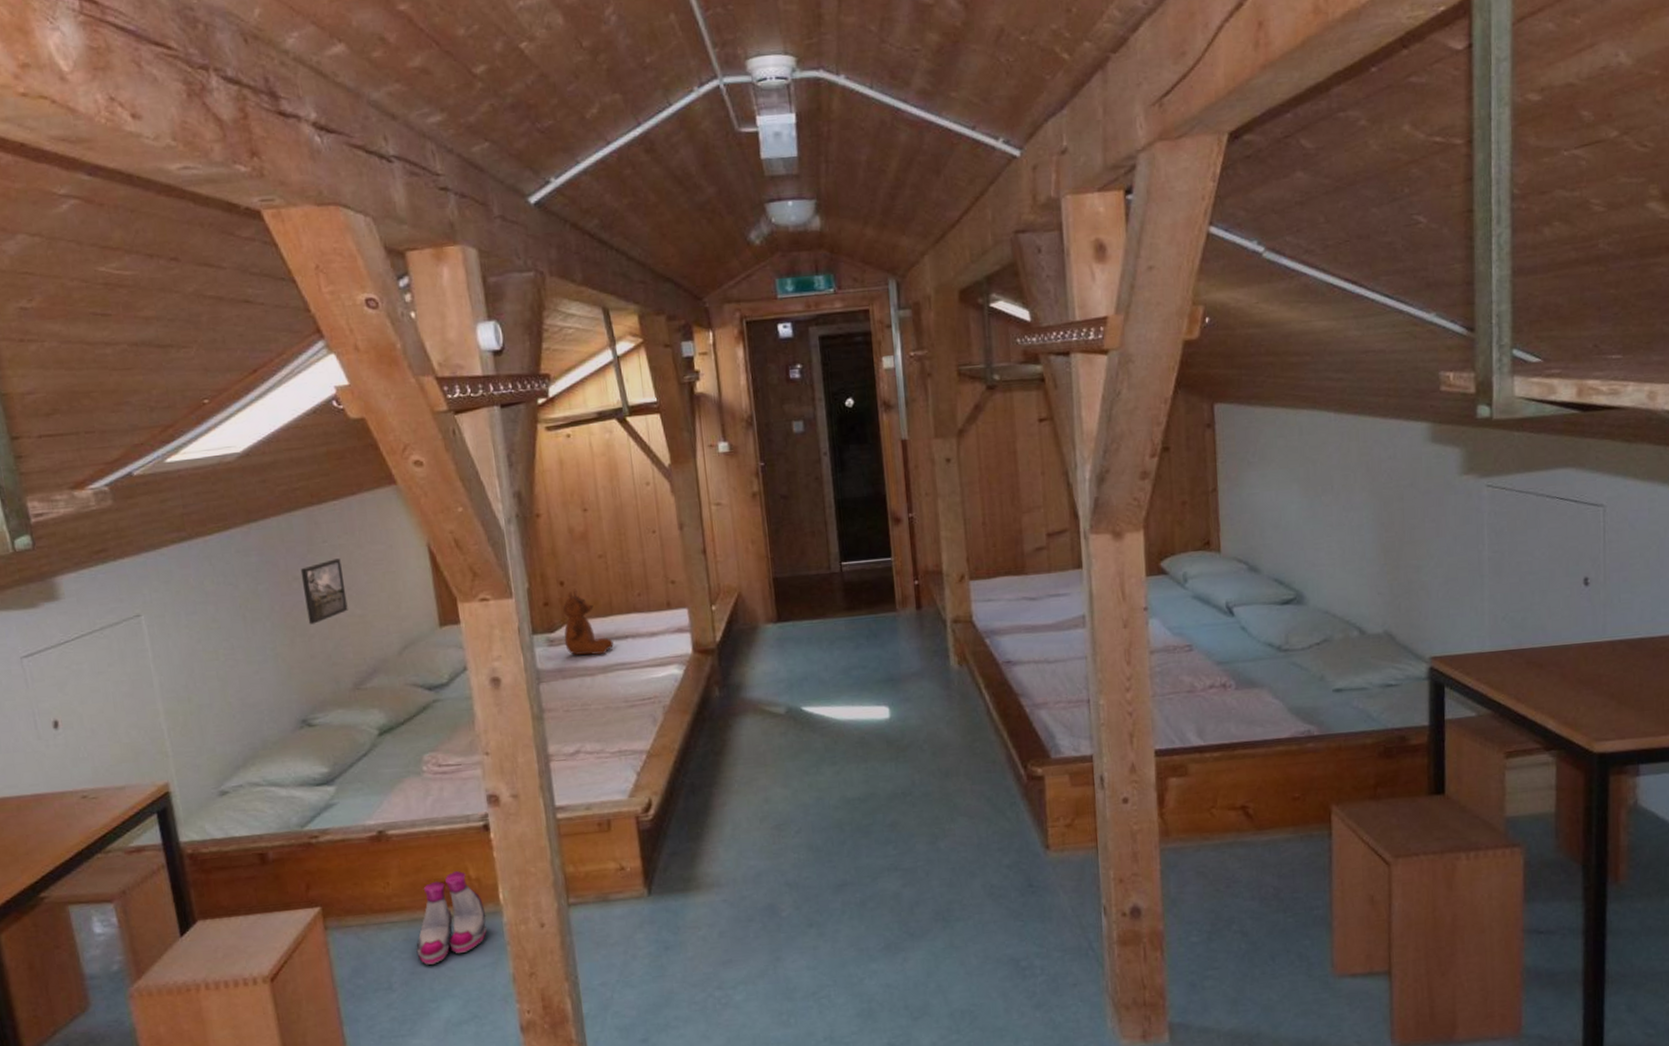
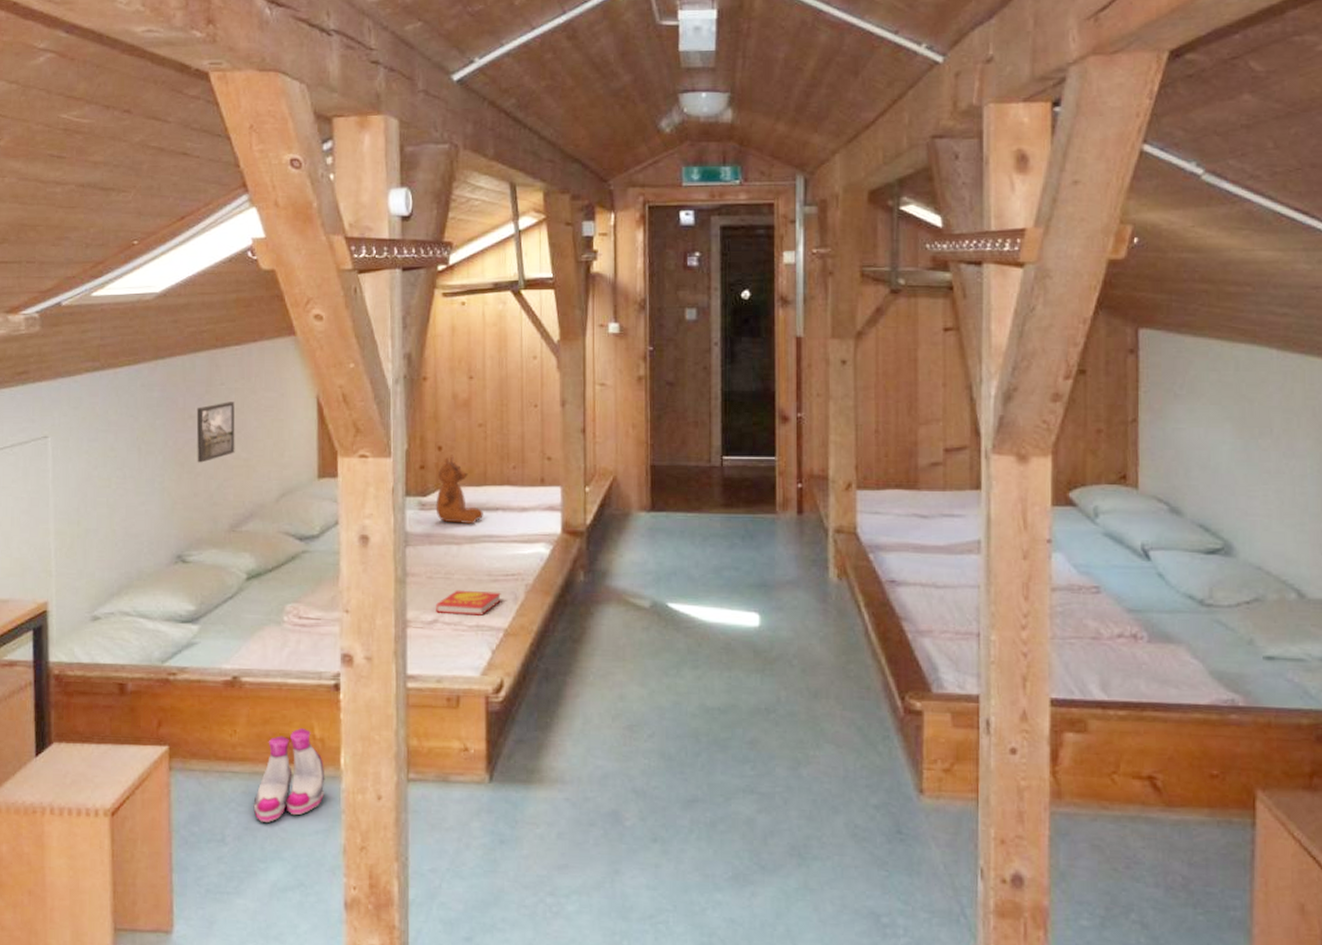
book: none [576,716,640,744] -> present [436,589,501,616]

